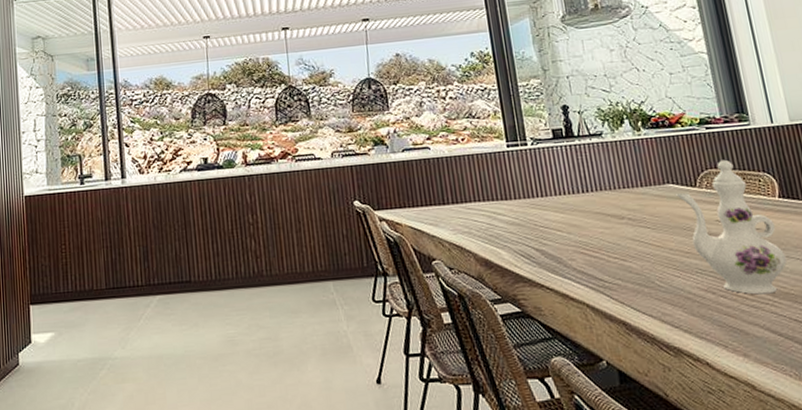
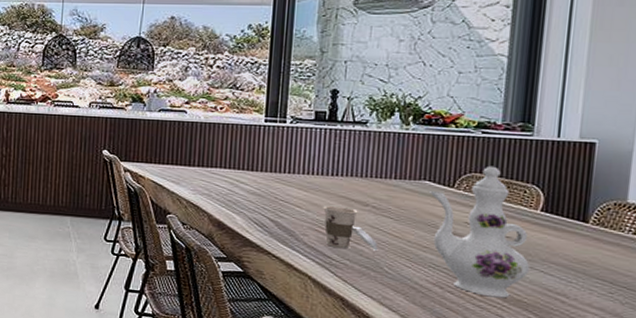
cup: none [582,222,645,269] -> present [323,205,378,251]

